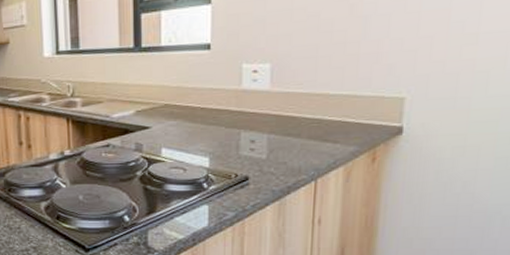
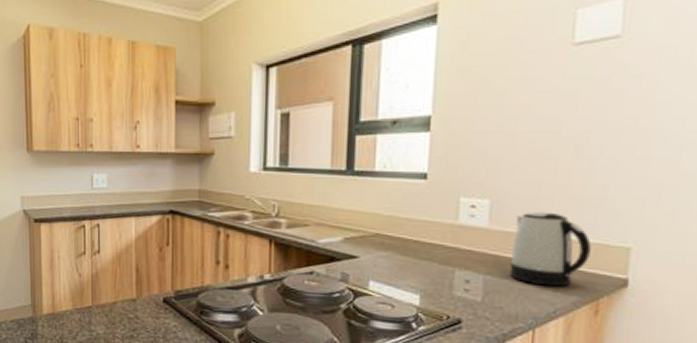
kettle: none [291,70,367,140] -> present [509,211,591,287]

